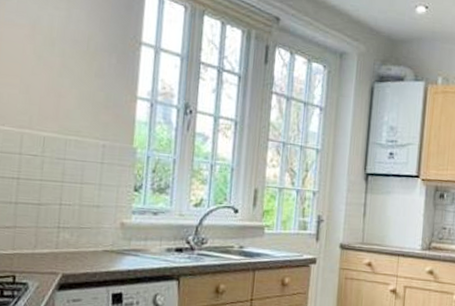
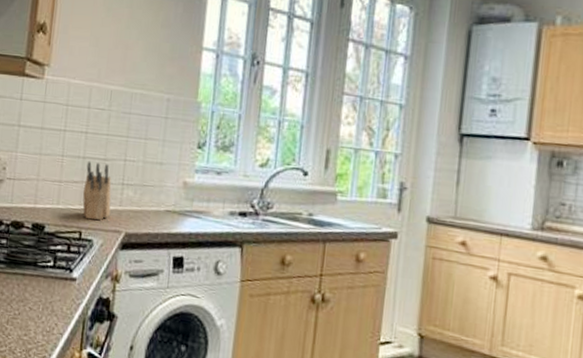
knife block: none [15,206,47,264] -> present [82,161,111,220]

